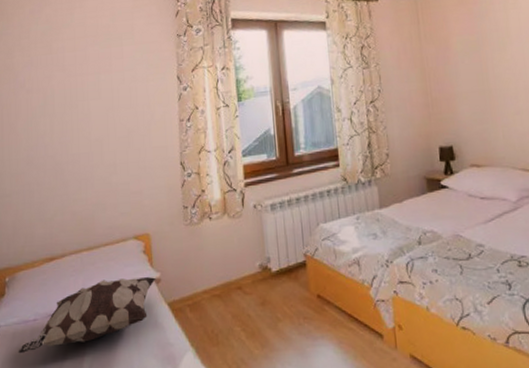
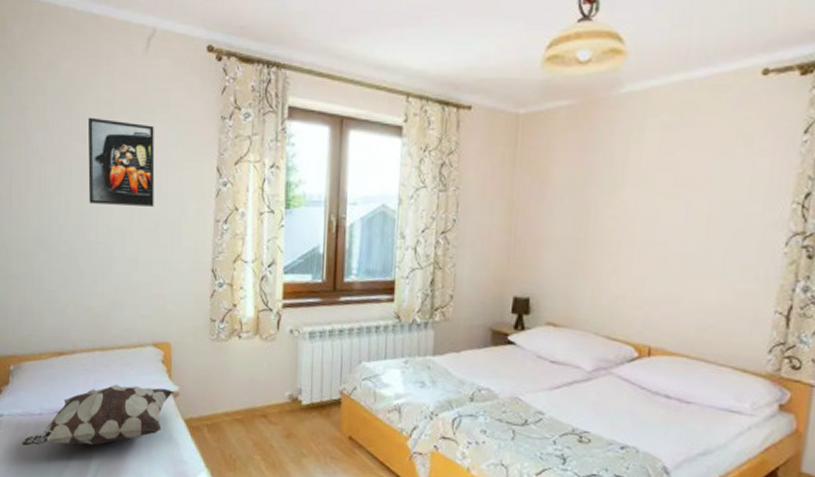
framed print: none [66,50,126,122] -> present [87,117,155,207]

